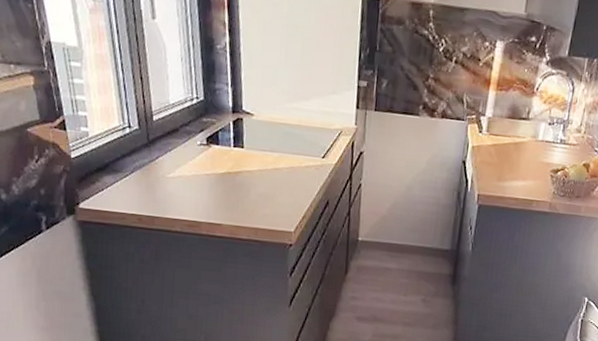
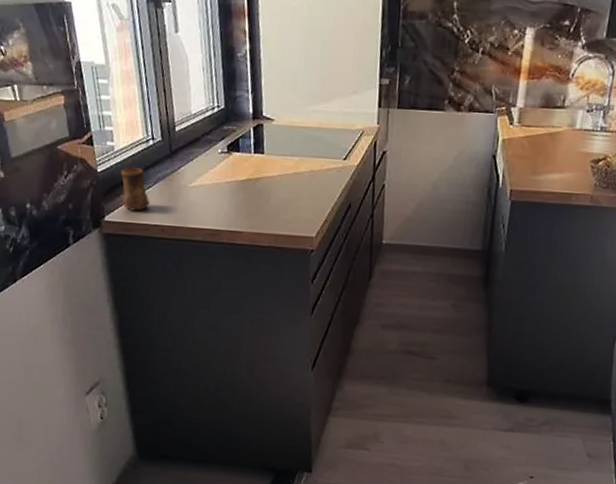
cup: none [95,155,127,200] -> present [120,167,150,211]

